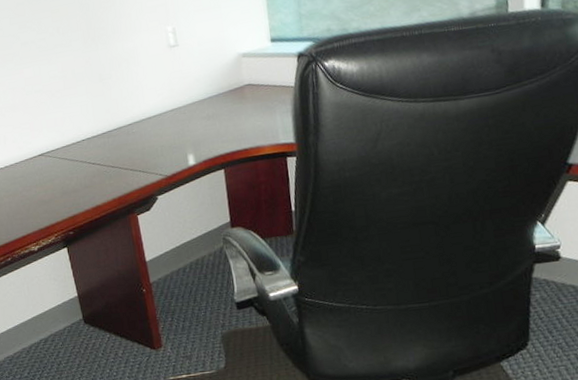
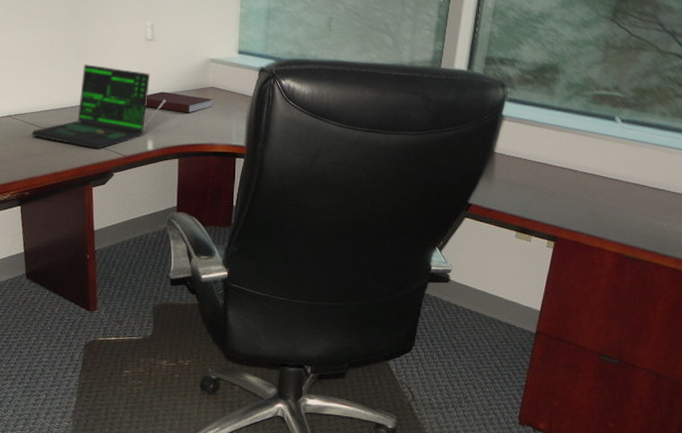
laptop: none [65,82,201,175] -> present [30,64,166,150]
notebook: none [179,97,252,119] -> present [145,91,213,113]

